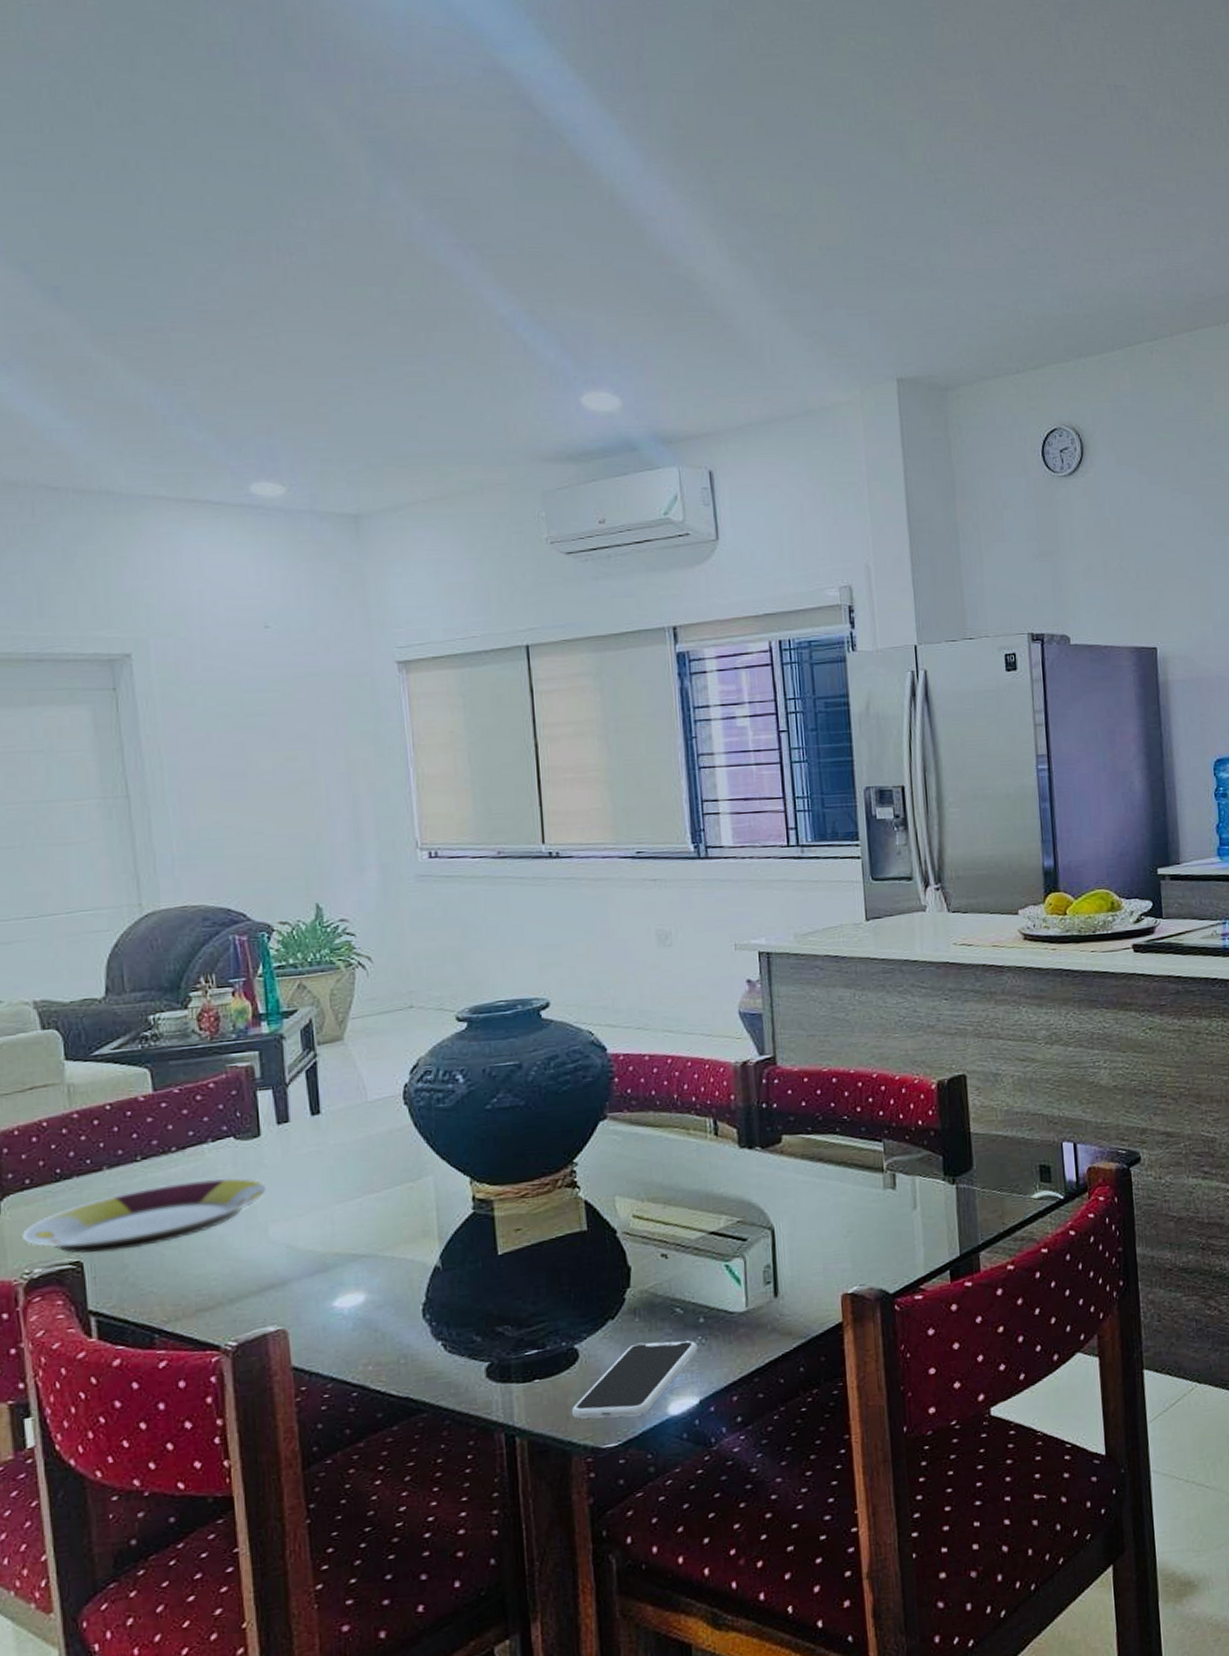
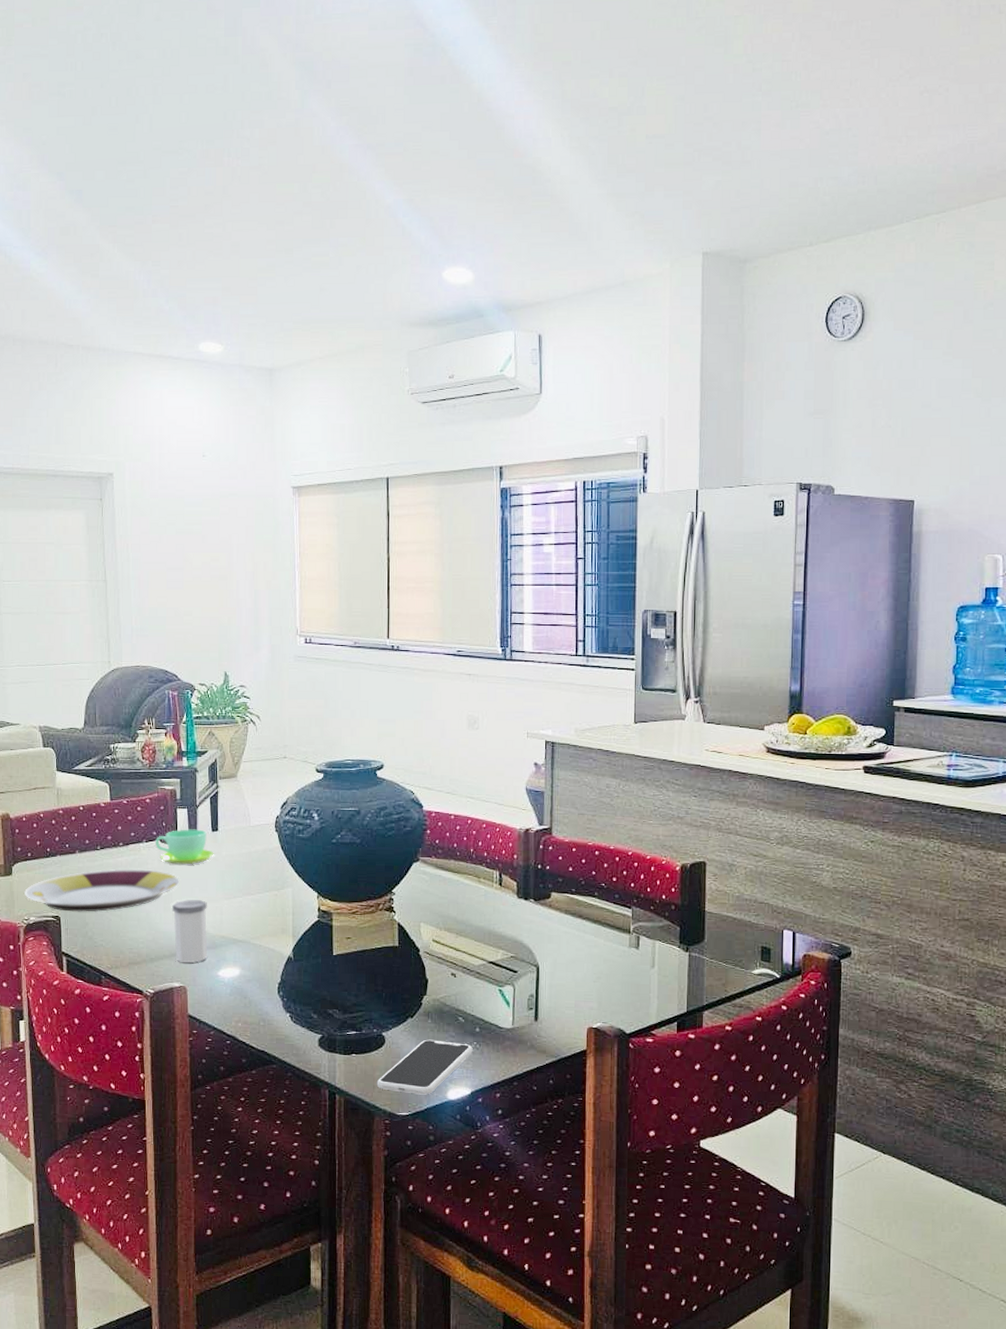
cup: none [227,1114,317,1167] -> present [155,829,214,865]
salt shaker: none [257,1209,316,1298] -> present [171,900,208,963]

